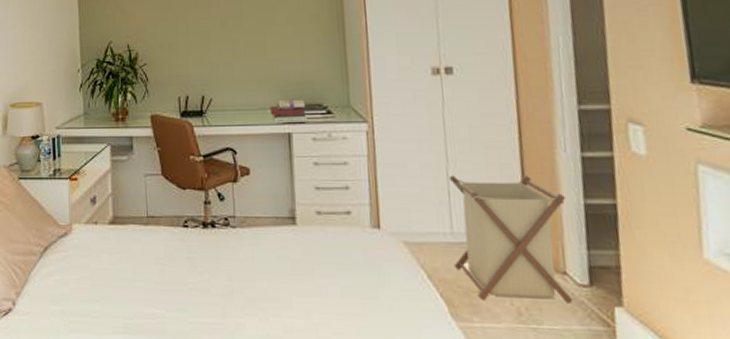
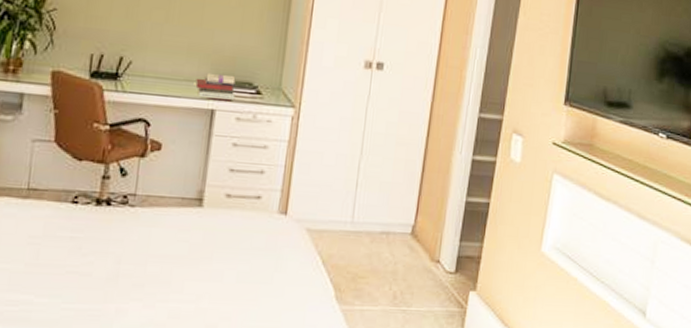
laundry basket: present [450,175,573,304] -> none [348,167,452,288]

